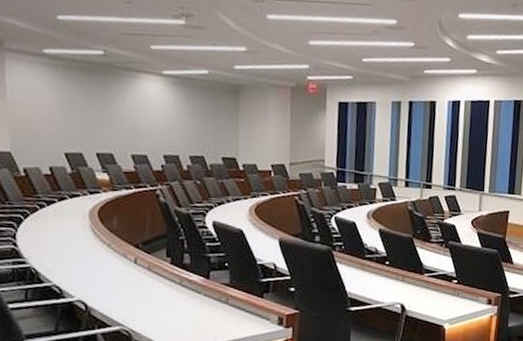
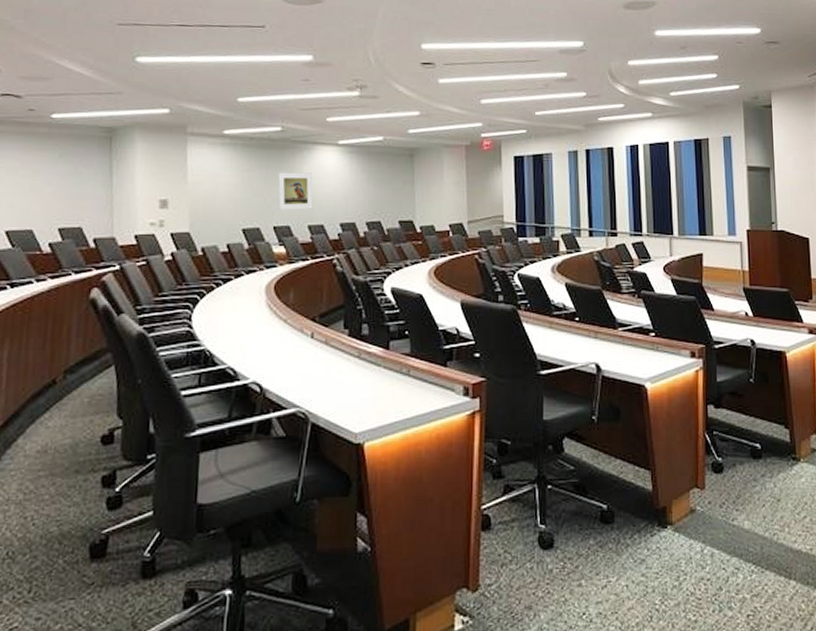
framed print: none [100,98,137,139] -> present [278,172,314,210]

